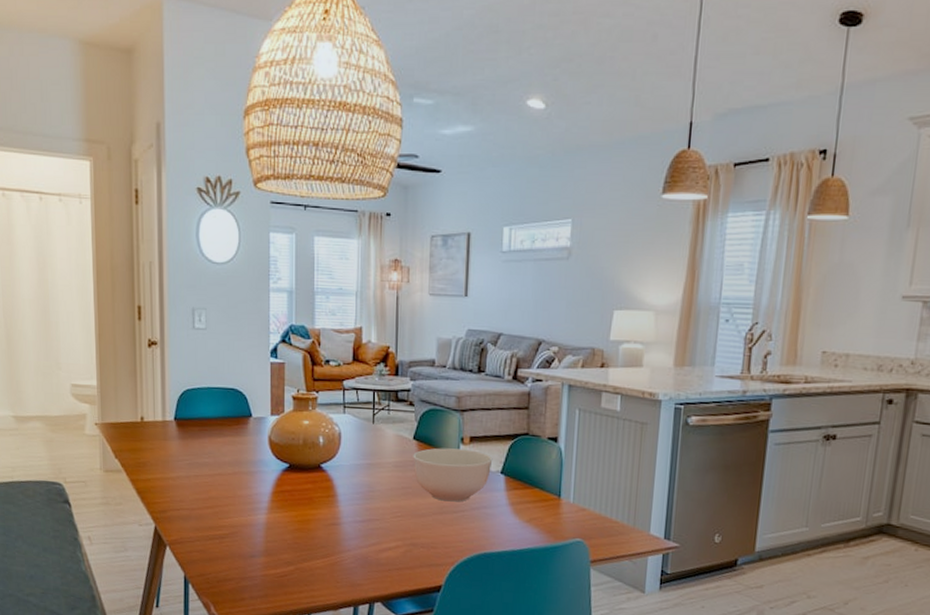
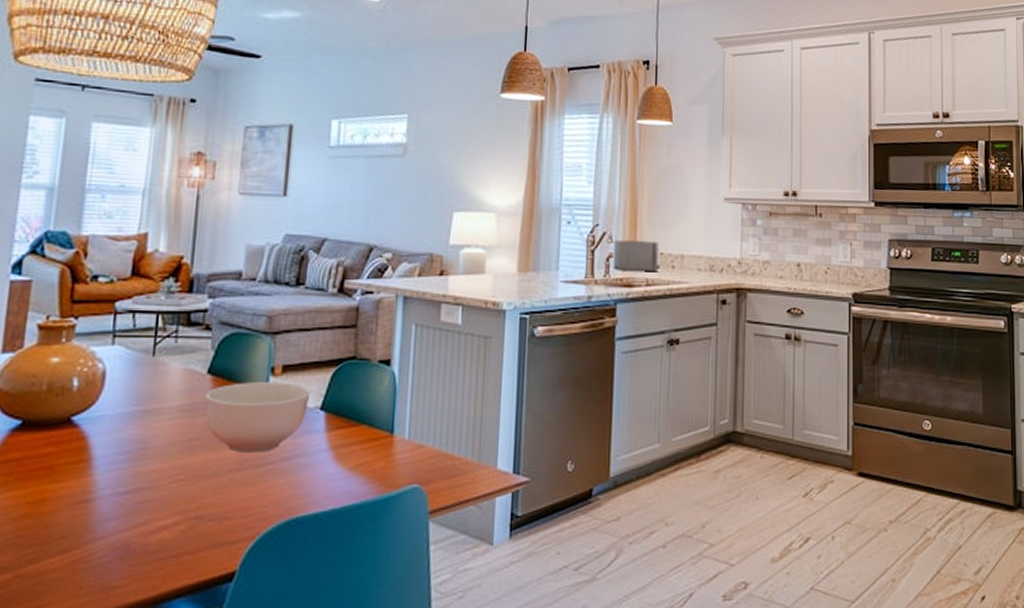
toaster: none [770,337,823,370] -> present [613,239,660,272]

